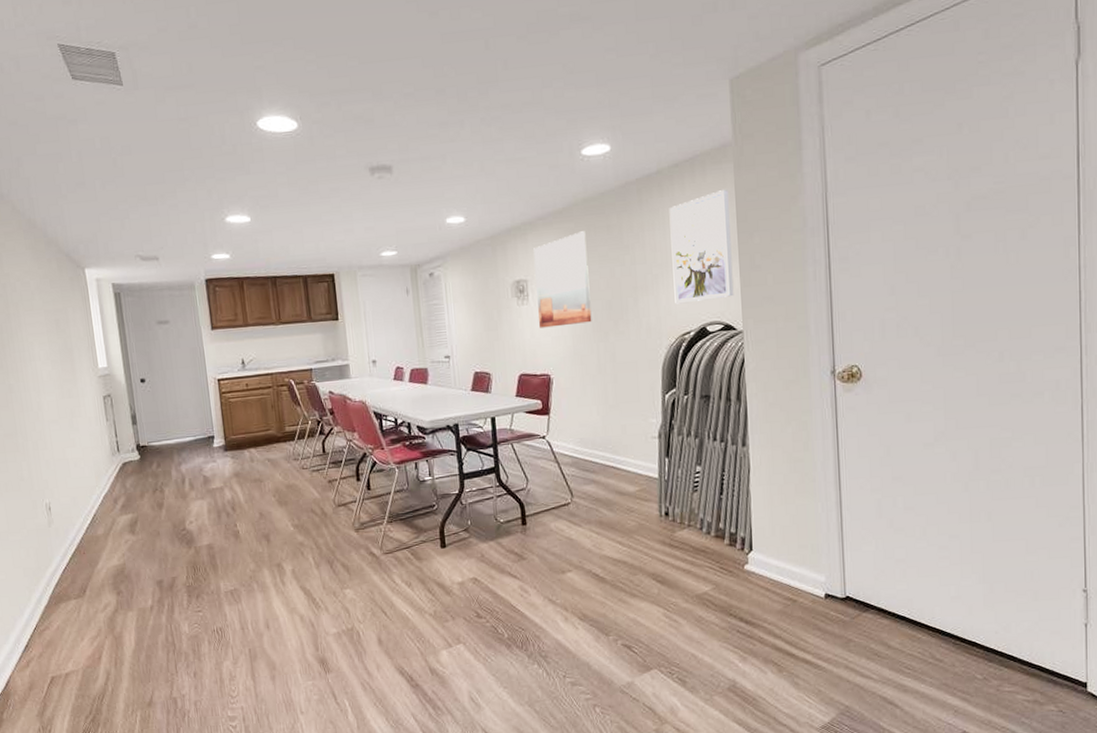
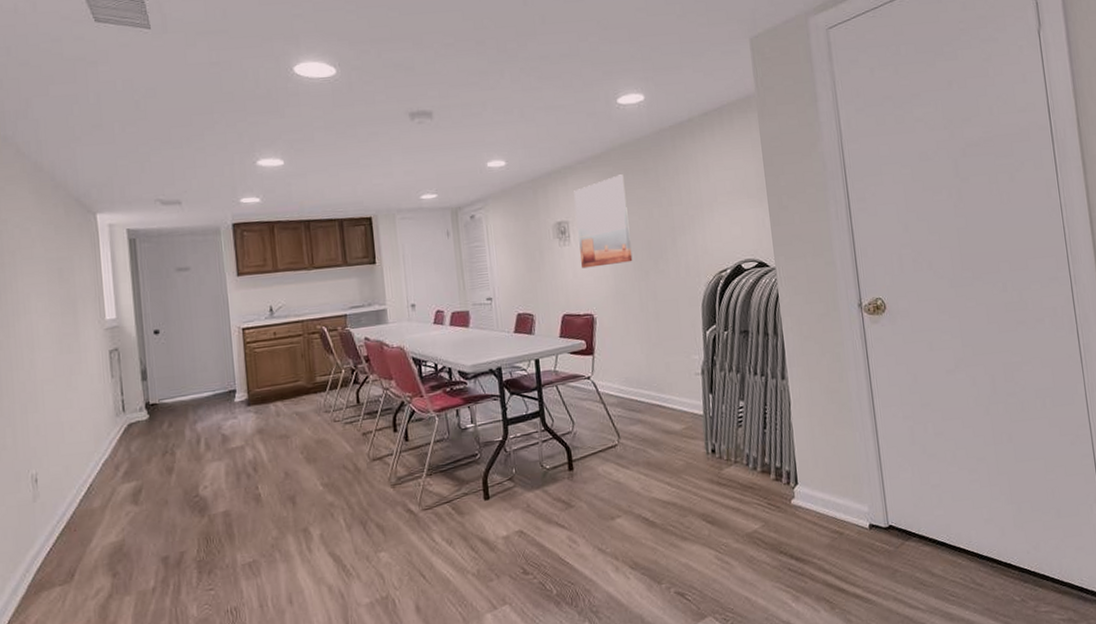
wall art: present [669,190,734,304] -> none [701,137,765,243]

